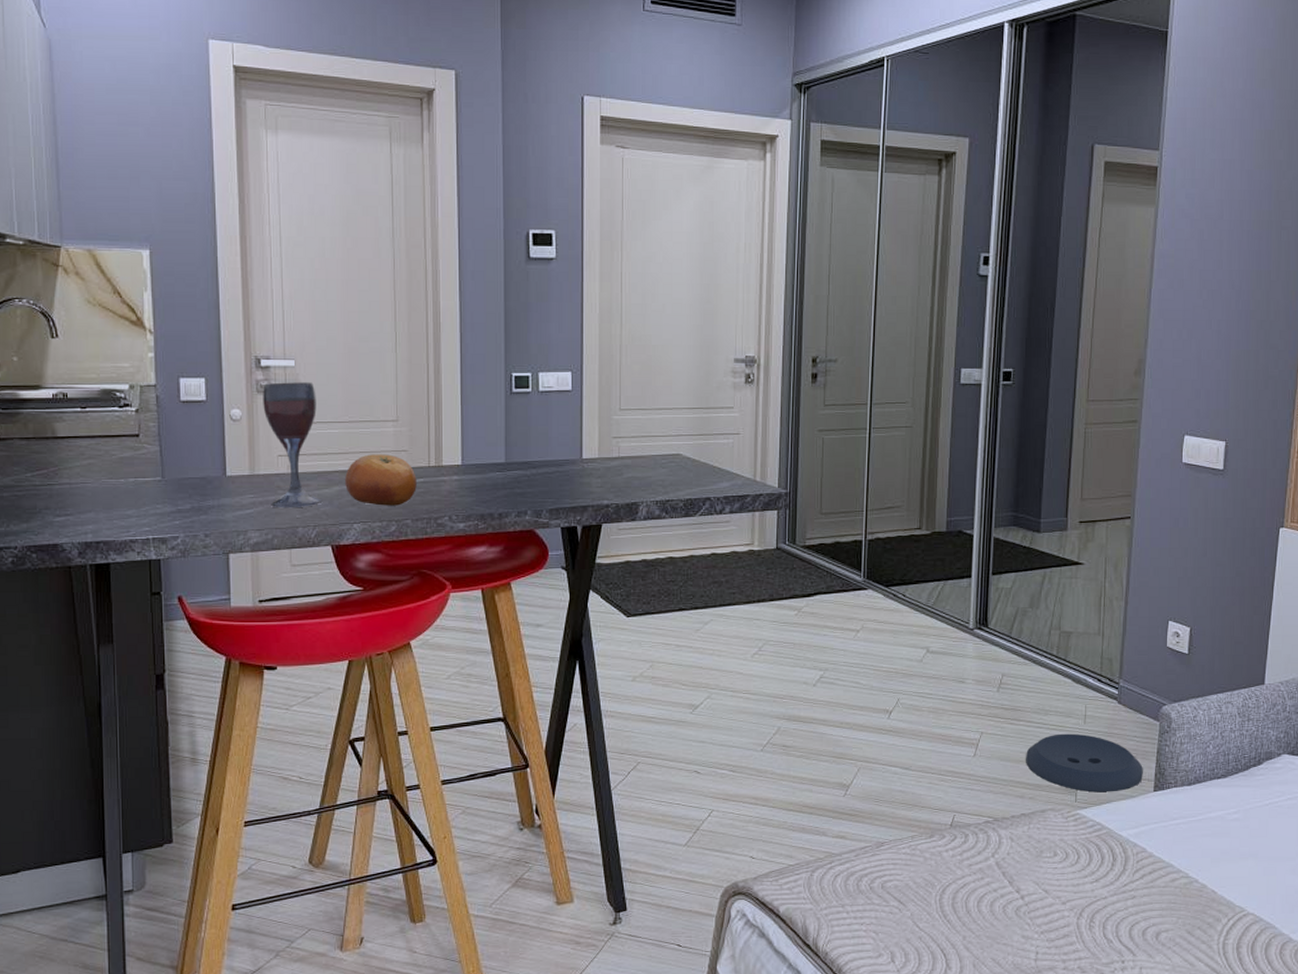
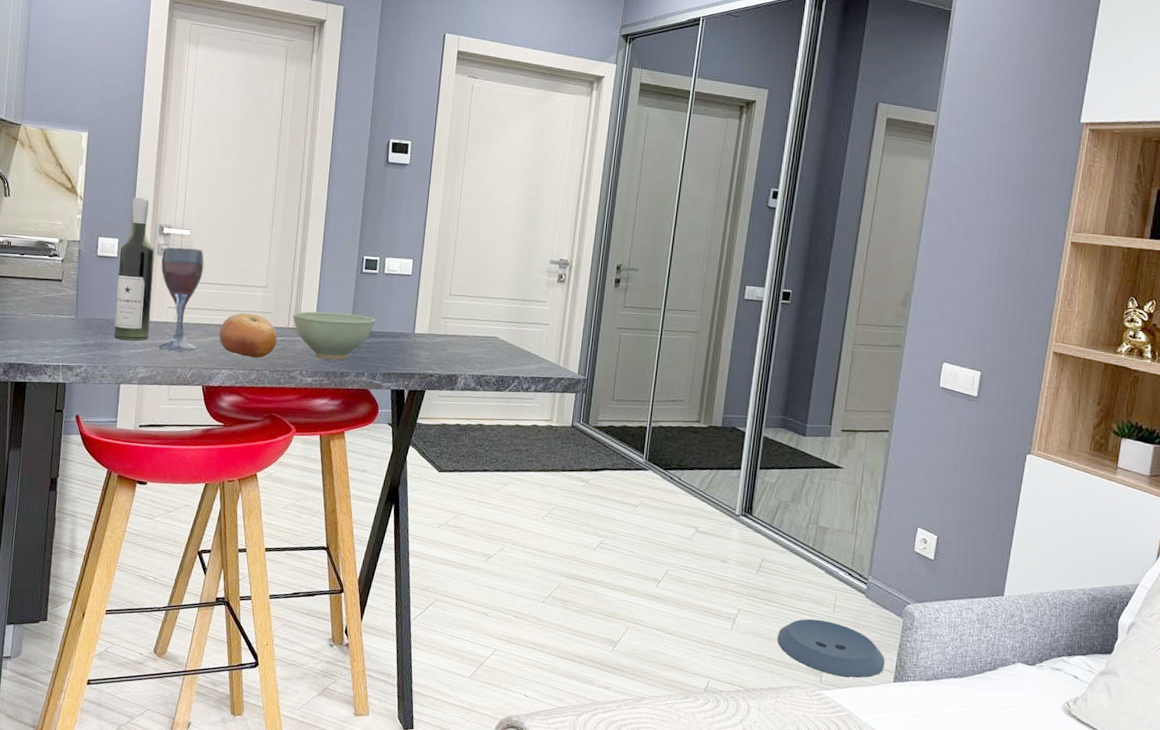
bottle: none [209,325,257,501] -> present [113,197,155,342]
bowl: none [432,443,534,499] -> present [292,311,376,360]

